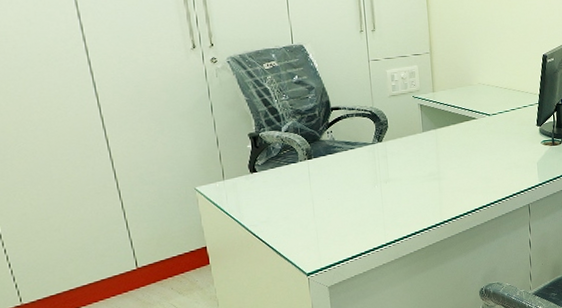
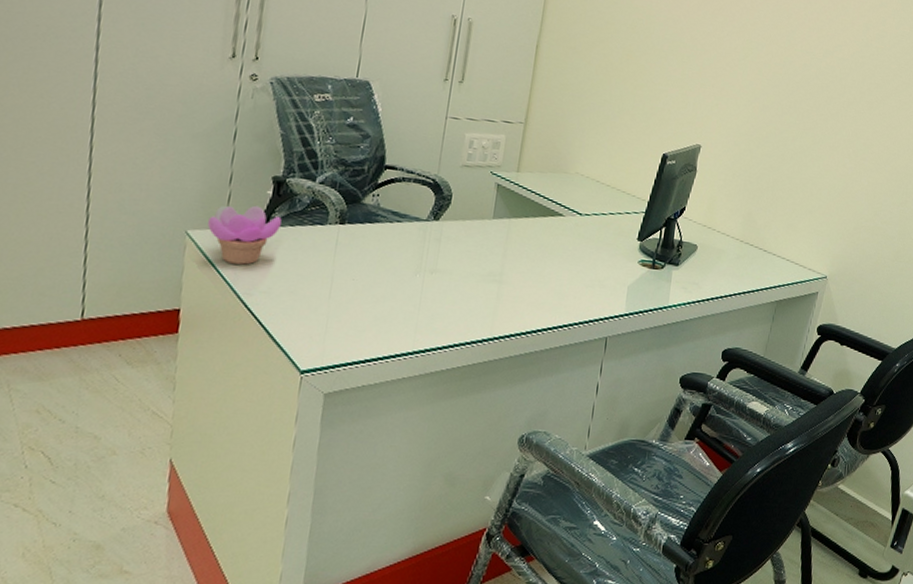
succulent plant: none [209,158,264,206] -> present [207,205,282,265]

